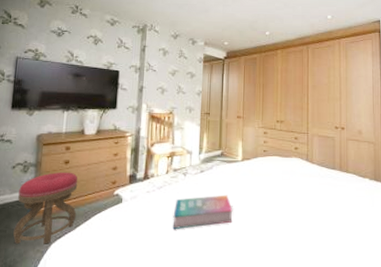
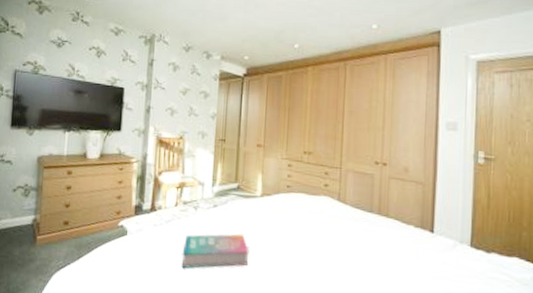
stool: present [13,171,78,244] -> none [15,198,81,274]

